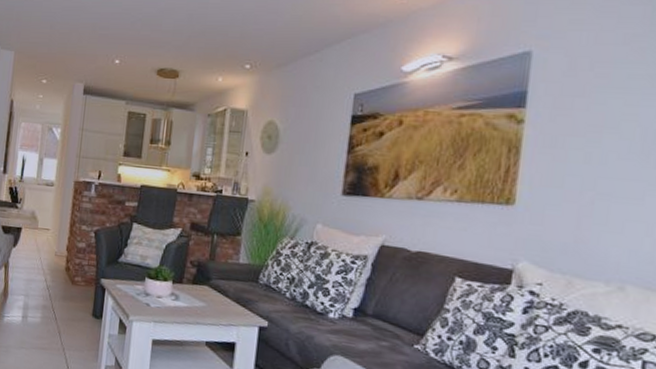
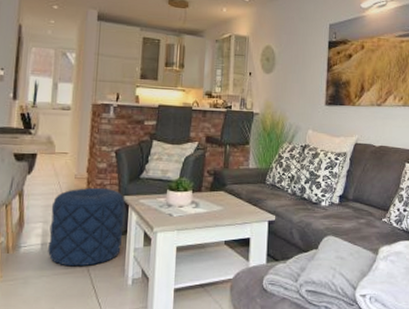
pouf: none [28,266,102,345] -> present [48,187,125,267]

